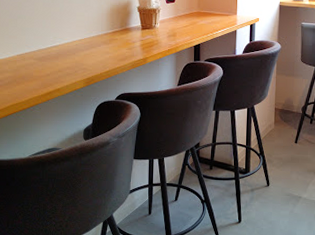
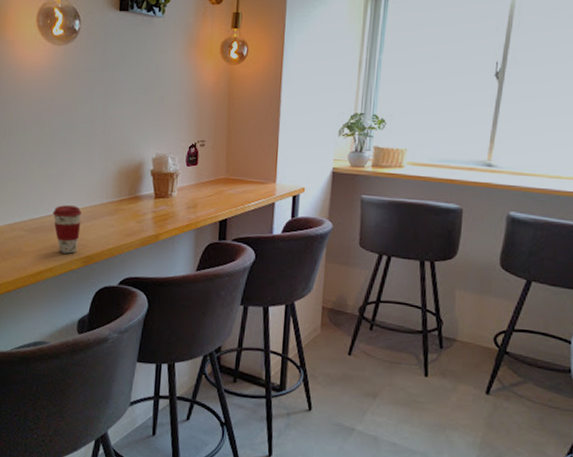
coffee cup: none [57,37,82,77] -> present [52,205,82,254]

